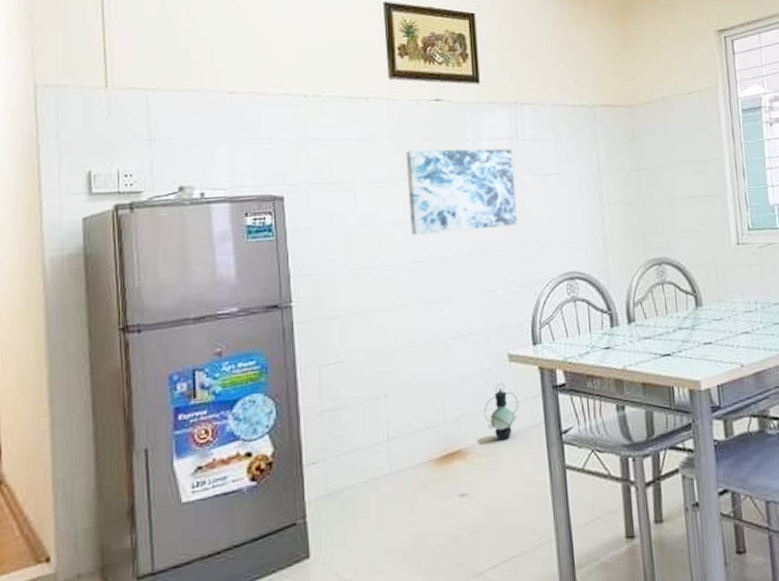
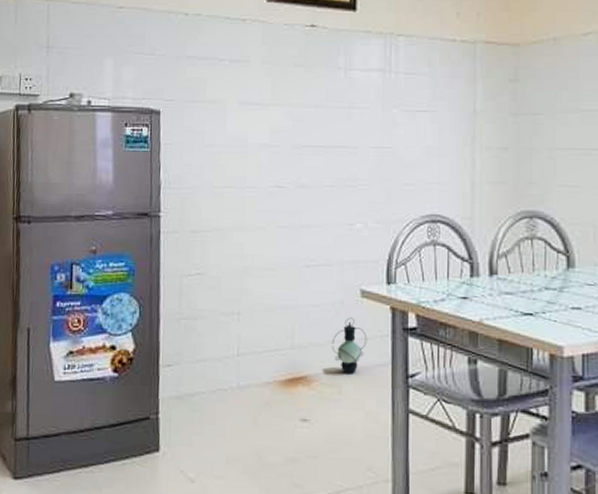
wall art: present [405,148,517,235] -> none [276,75,383,161]

